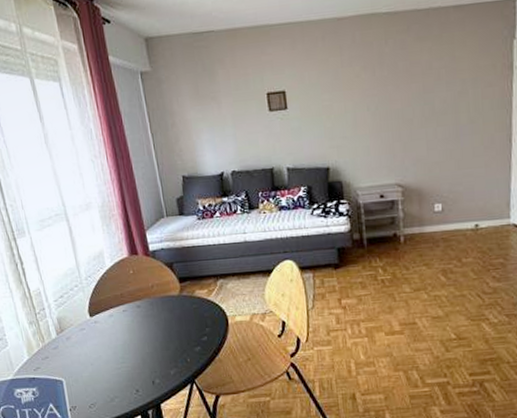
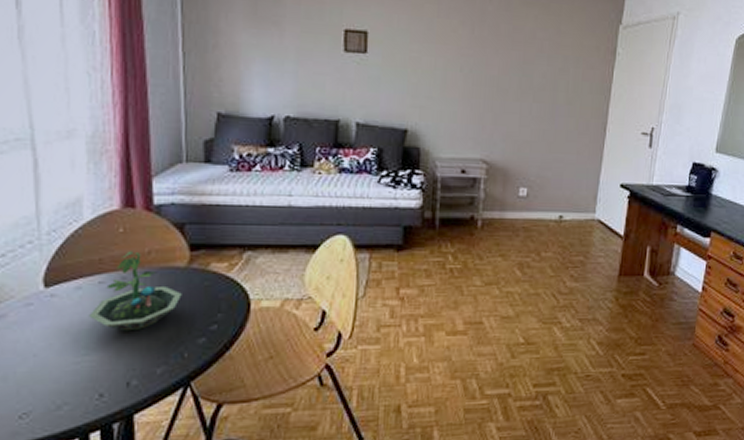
terrarium: none [121,286,179,345] -> present [89,251,182,331]

